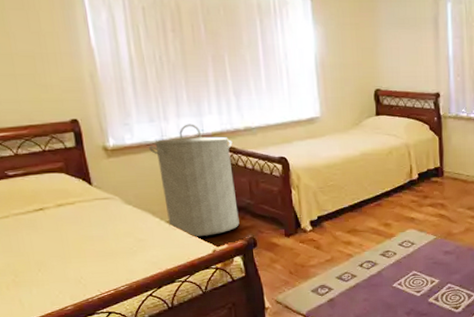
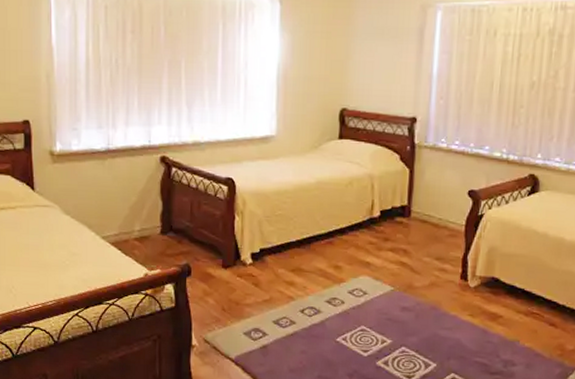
laundry hamper: present [149,124,240,238] -> none [94,133,179,258]

